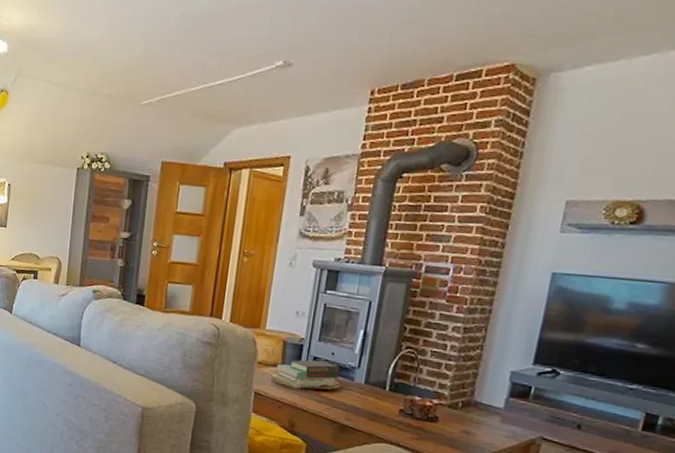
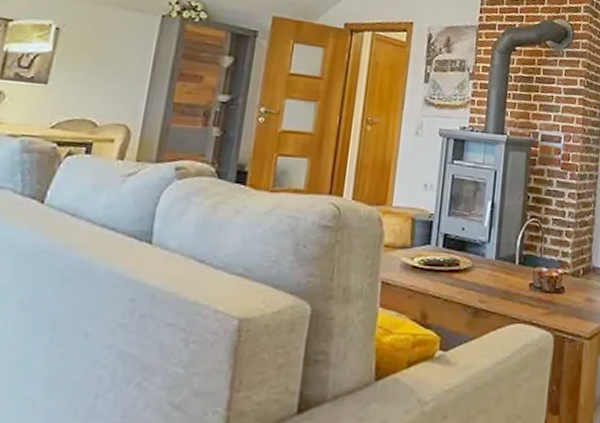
books: present [274,360,340,390] -> none [403,237,471,274]

